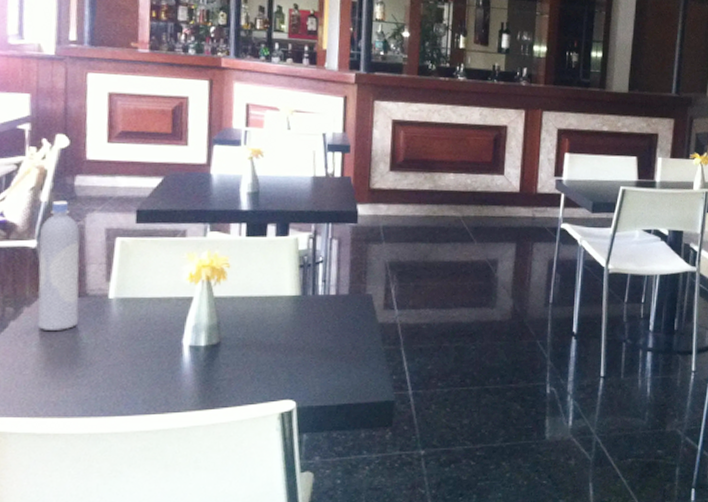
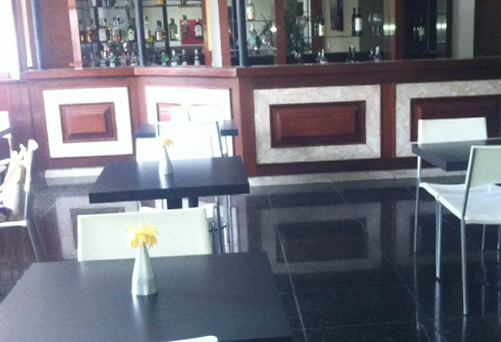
bottle: present [37,200,80,330] -> none [27,190,60,286]

